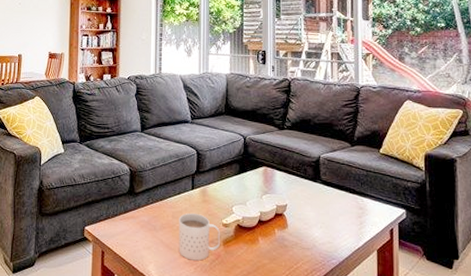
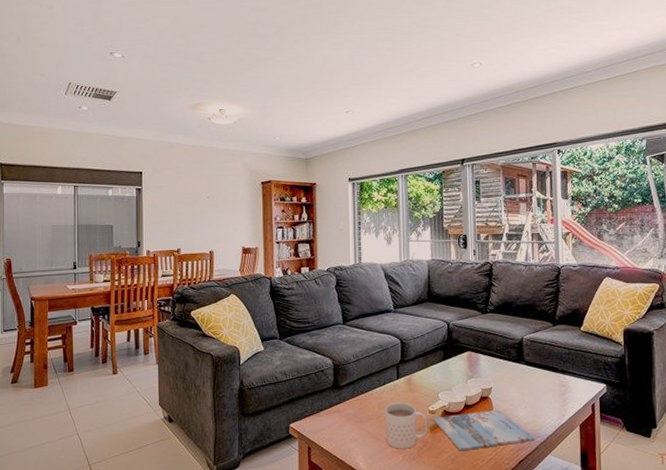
magazine: none [227,228,330,268] -> present [433,410,535,451]

